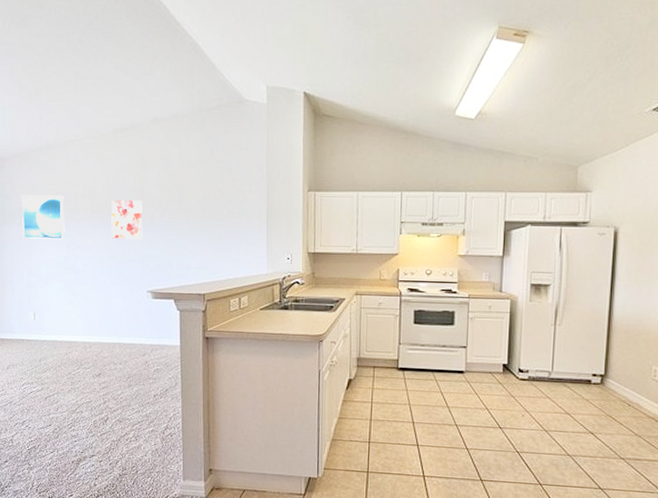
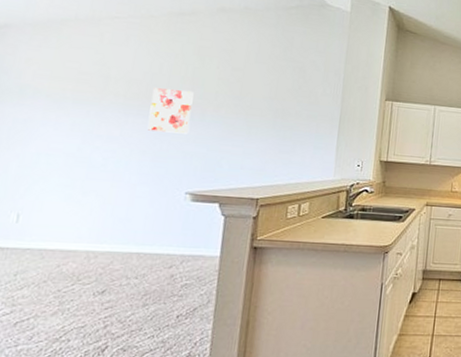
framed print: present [21,194,65,240] -> none [19,70,88,127]

